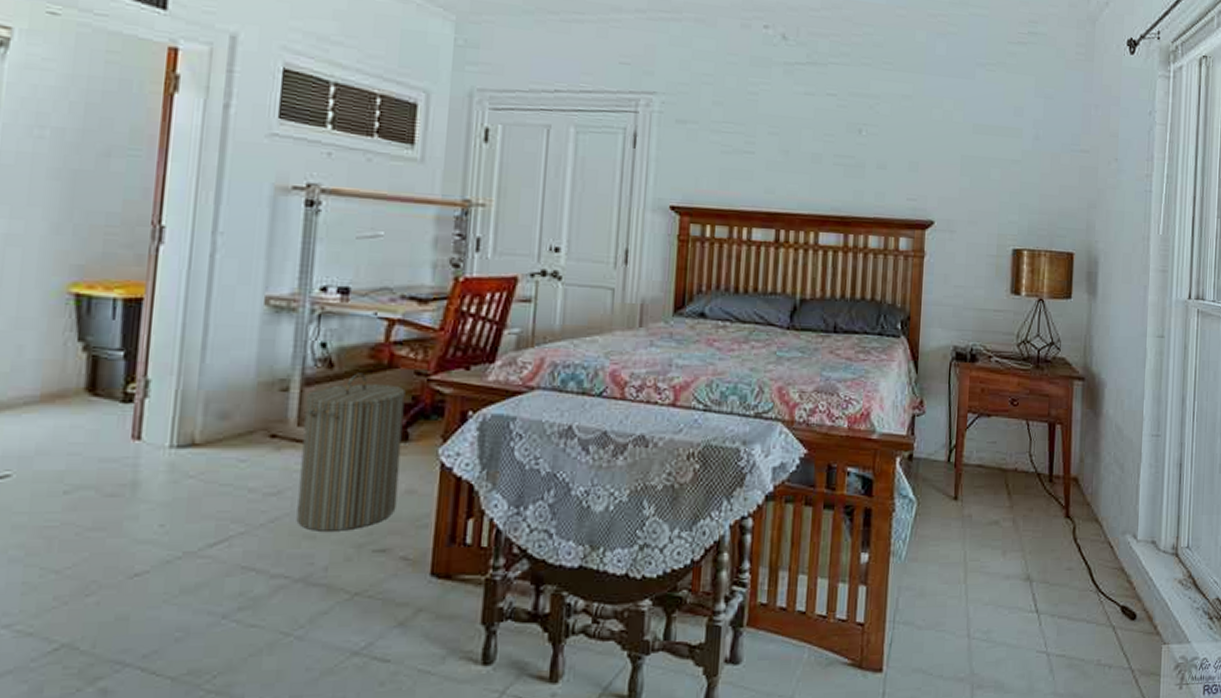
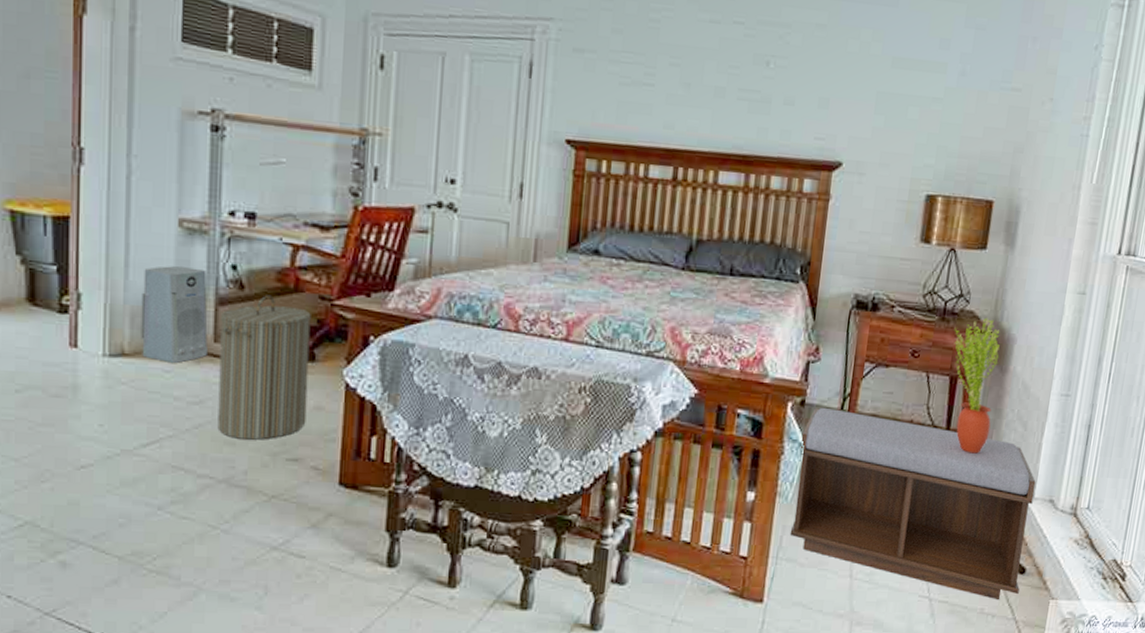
air purifier: none [214,345,293,452] -> present [141,265,208,364]
bench: none [905,460,1137,650] -> present [790,407,1036,601]
potted plant: none [1048,364,1092,499] -> present [954,317,1000,454]

